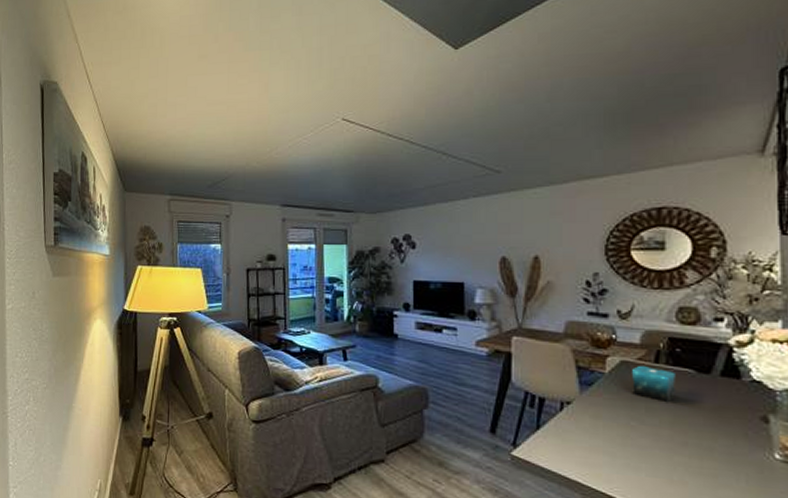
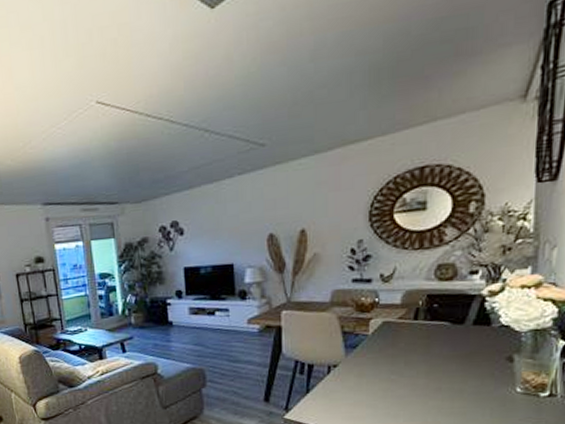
candle: present [631,365,675,403] -> none [392,323,432,355]

